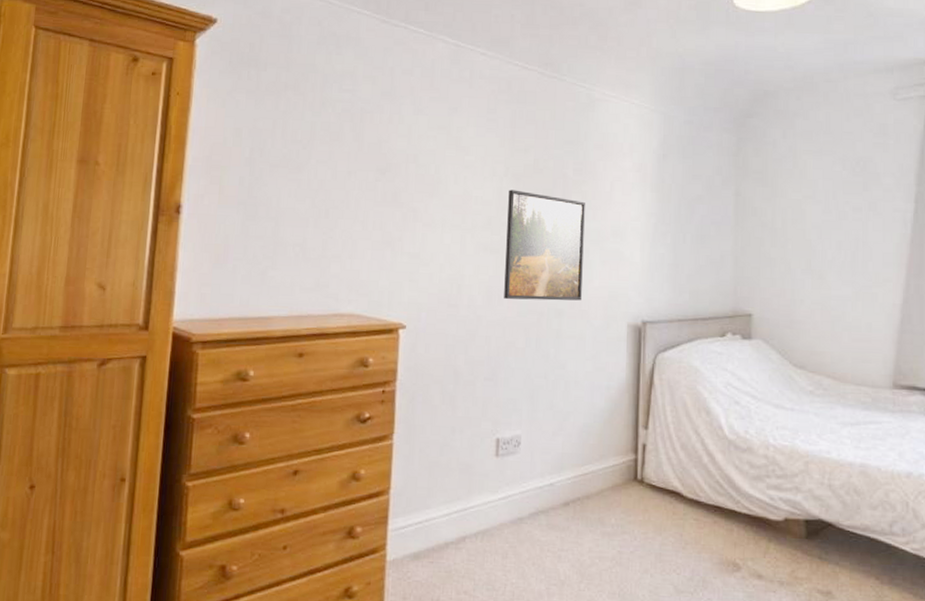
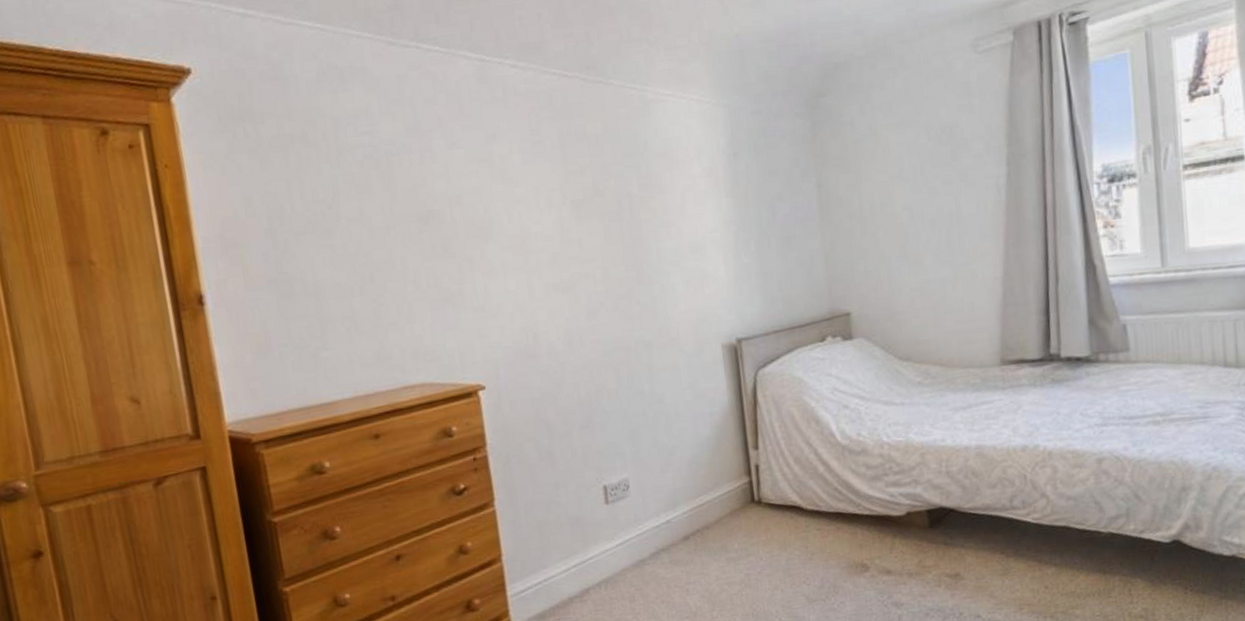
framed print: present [504,189,585,301] -> none [570,218,669,340]

